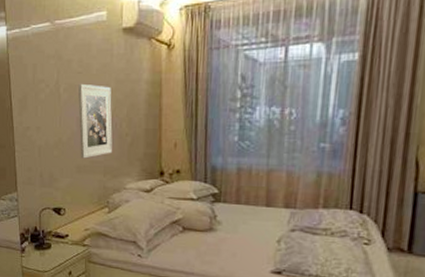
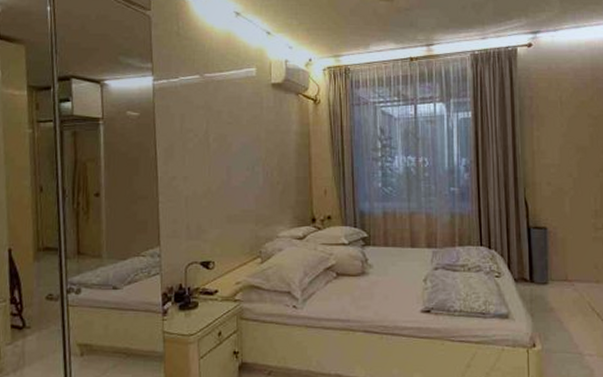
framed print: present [77,83,112,159] -> none [227,133,264,208]

